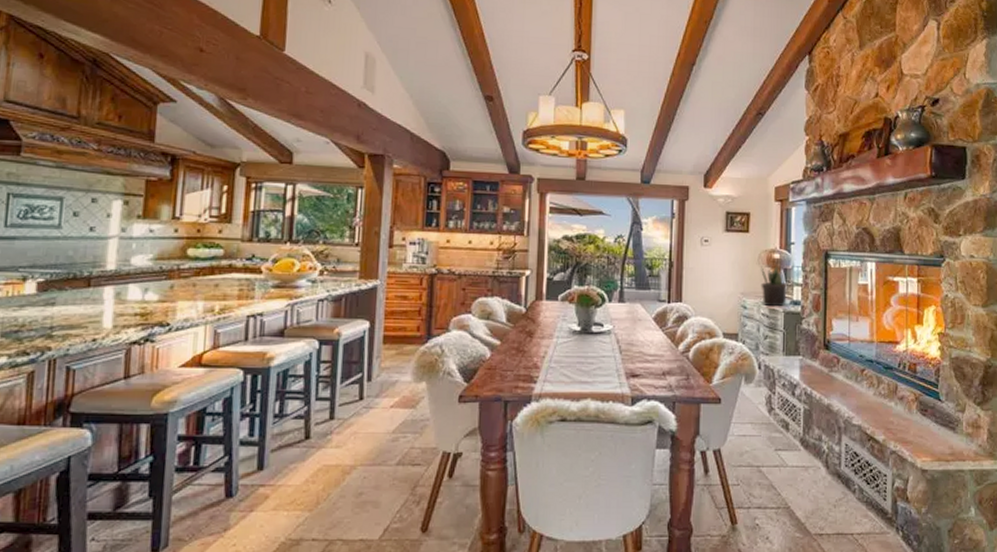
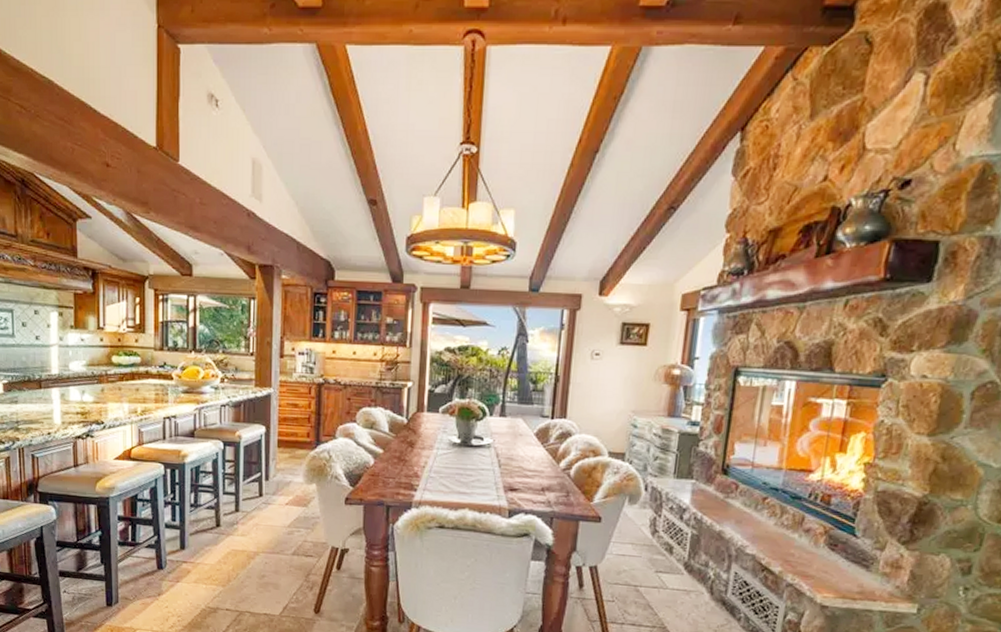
planter: present [761,266,787,306] -> none [655,382,686,426]

